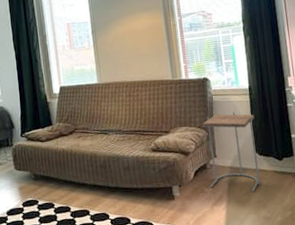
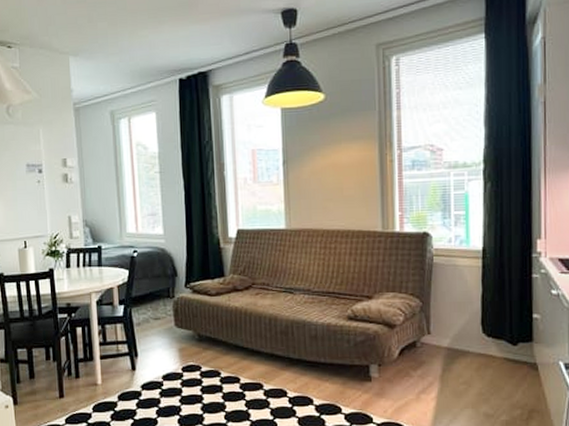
side table: present [202,112,261,193] -> none [416,279,486,382]

